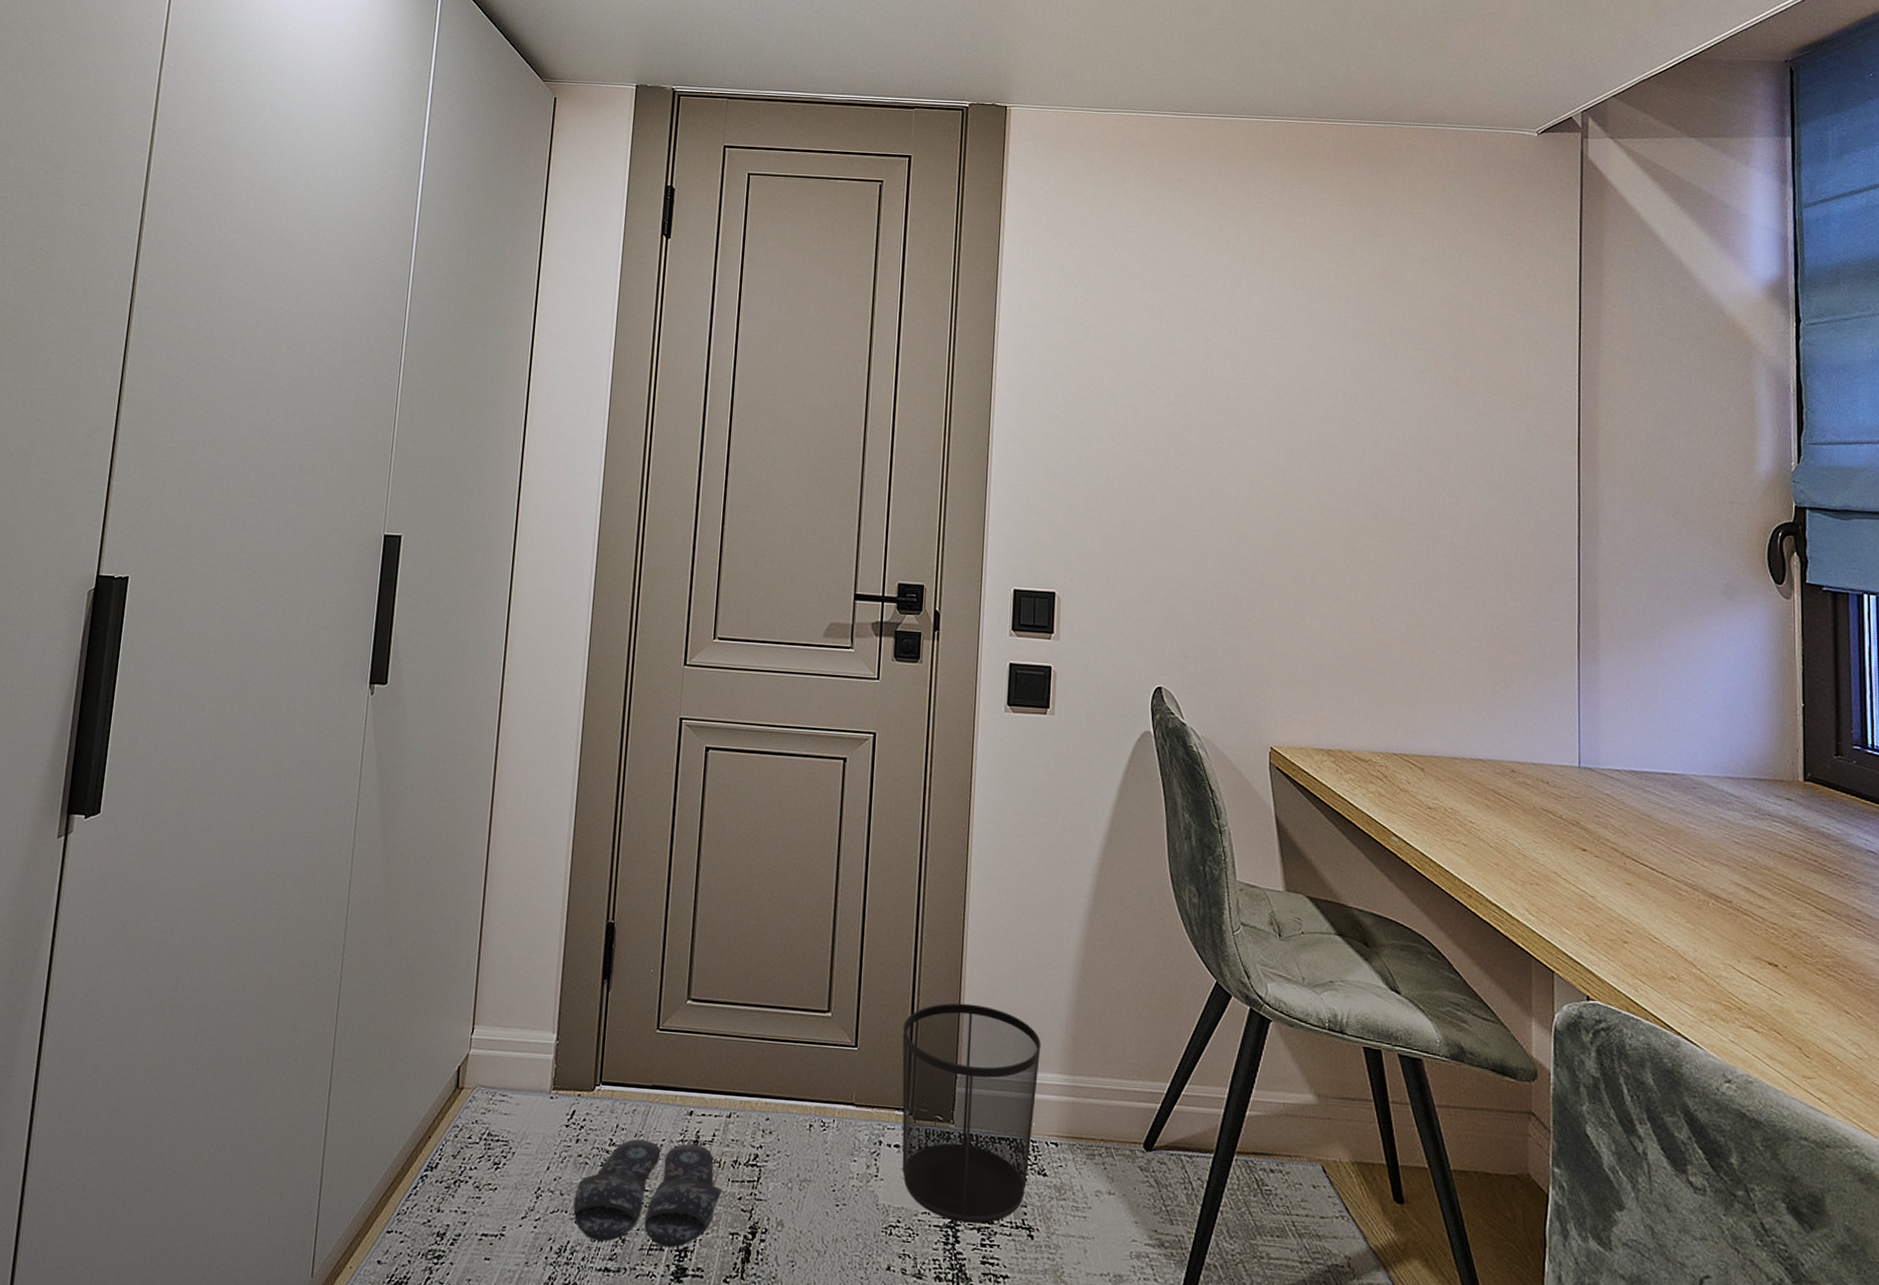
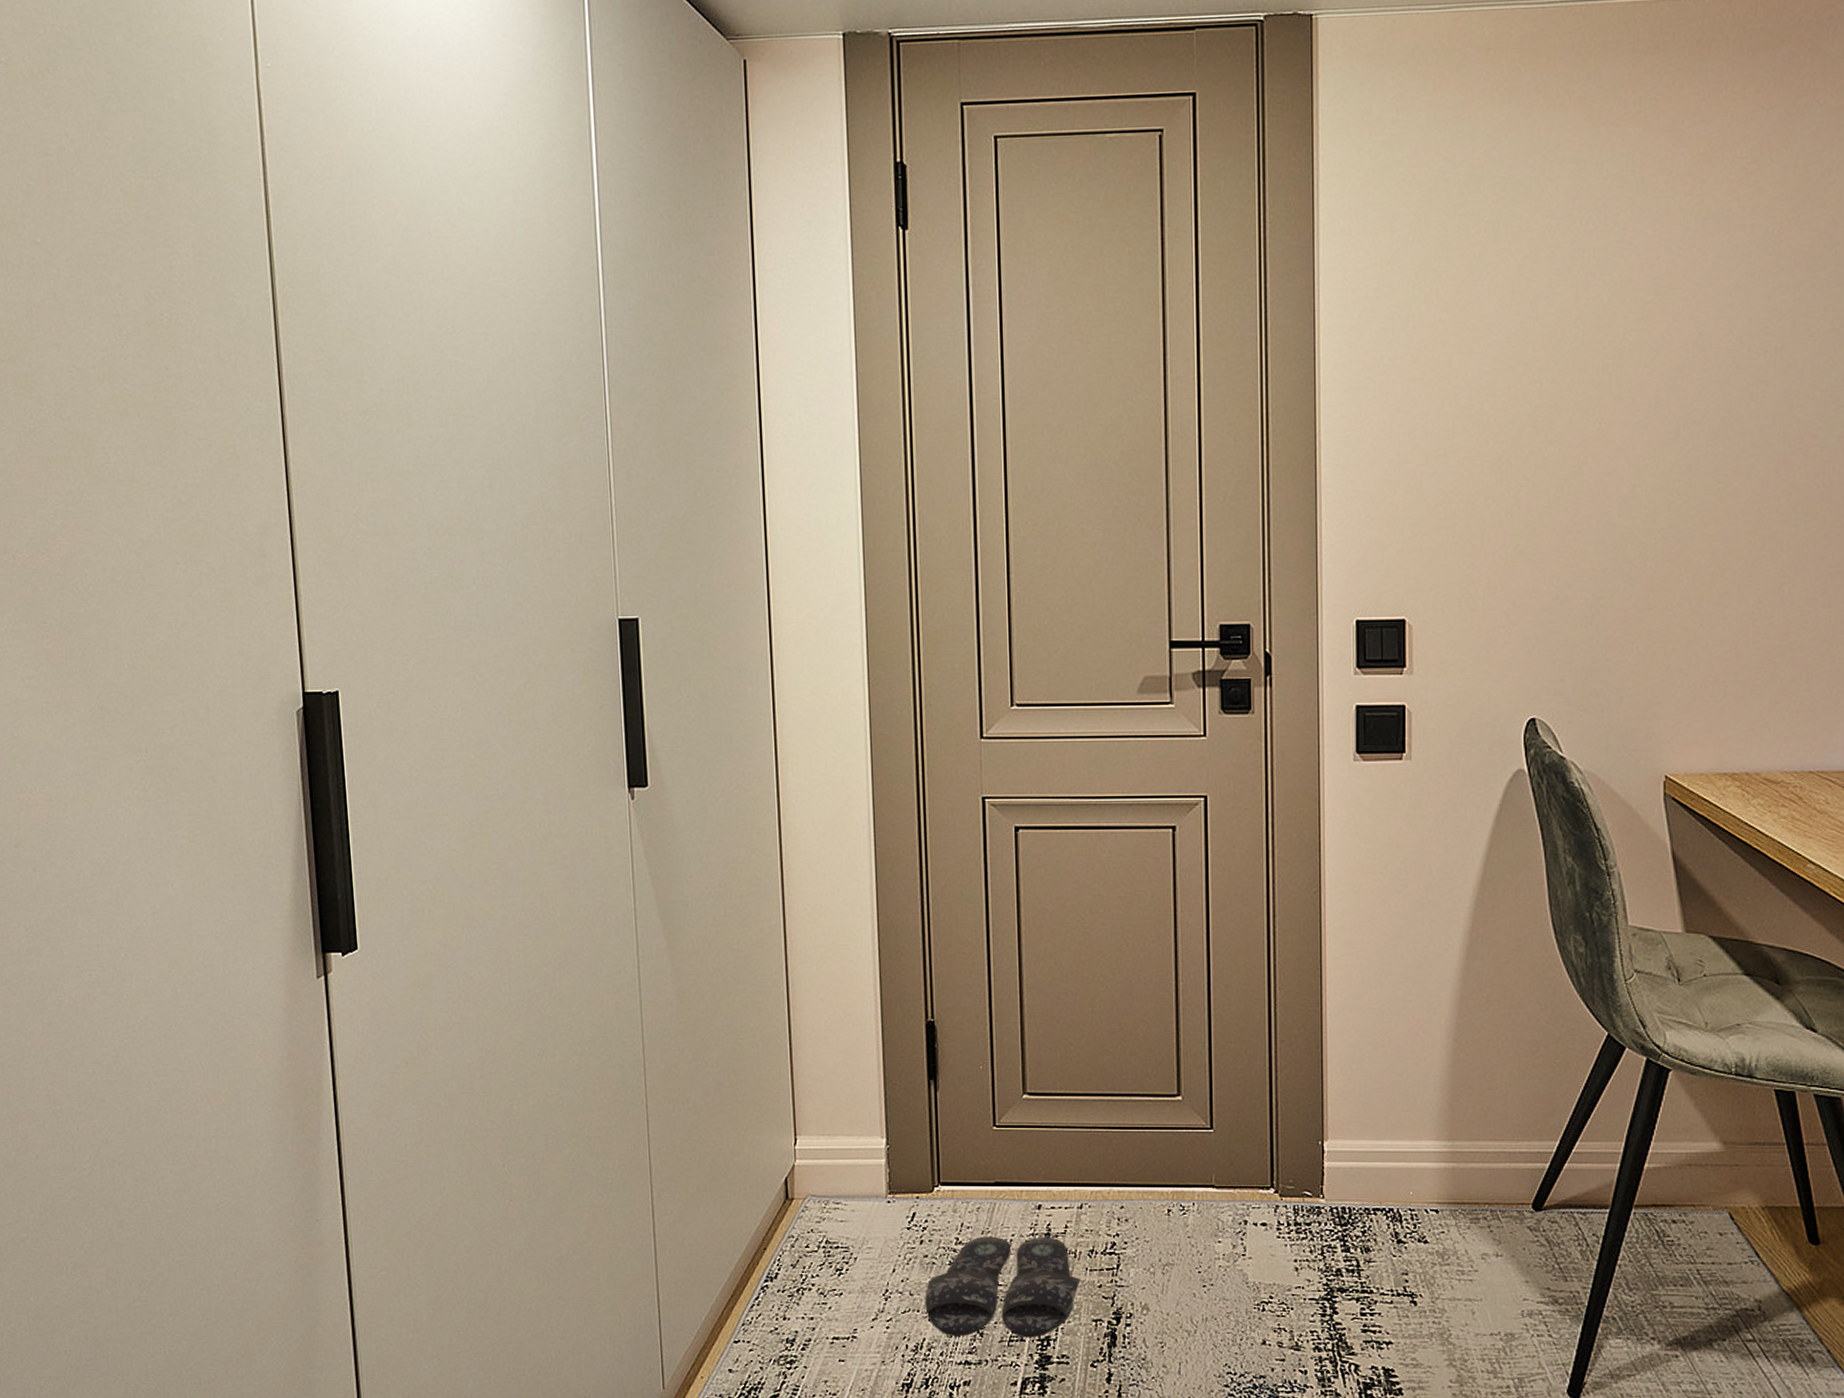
waste bin: present [902,1003,1041,1224] -> none [1261,1076,1415,1294]

